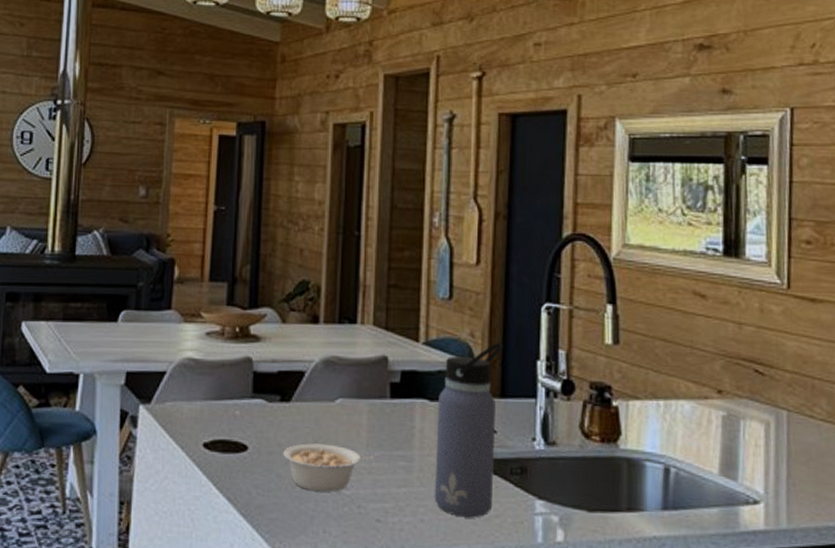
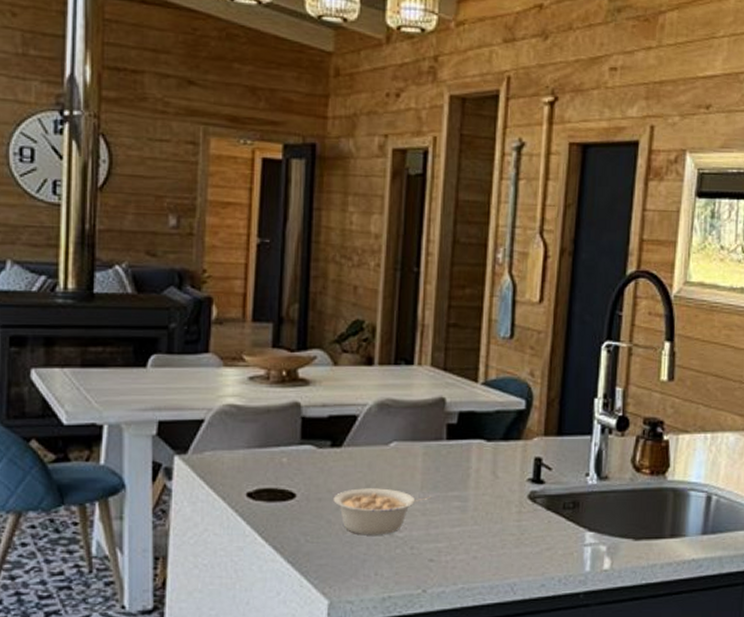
water bottle: present [434,342,504,518] -> none [487,381,563,552]

